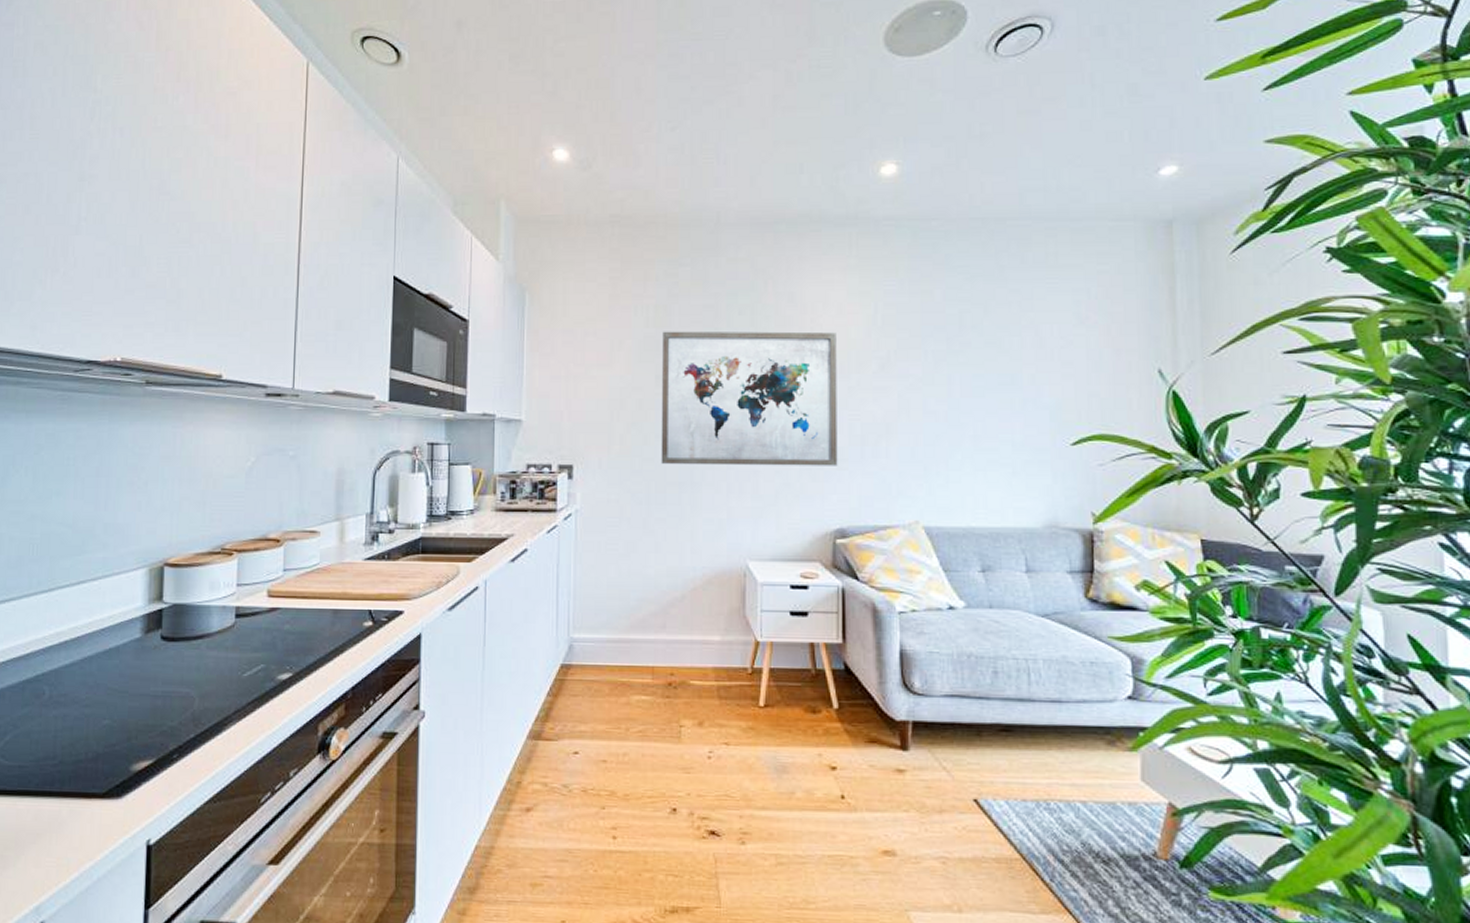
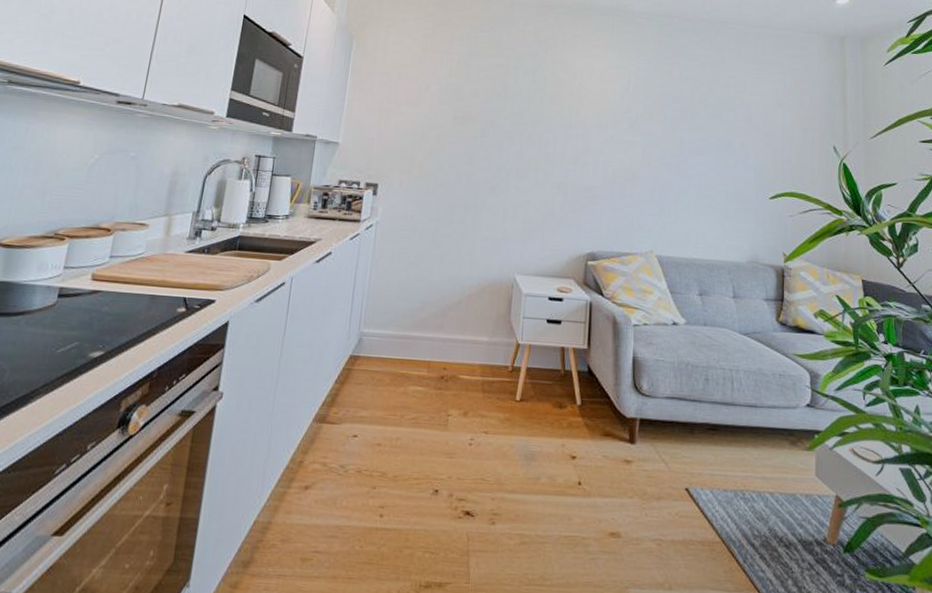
wall art: present [661,331,838,466] -> none [451,81,598,201]

